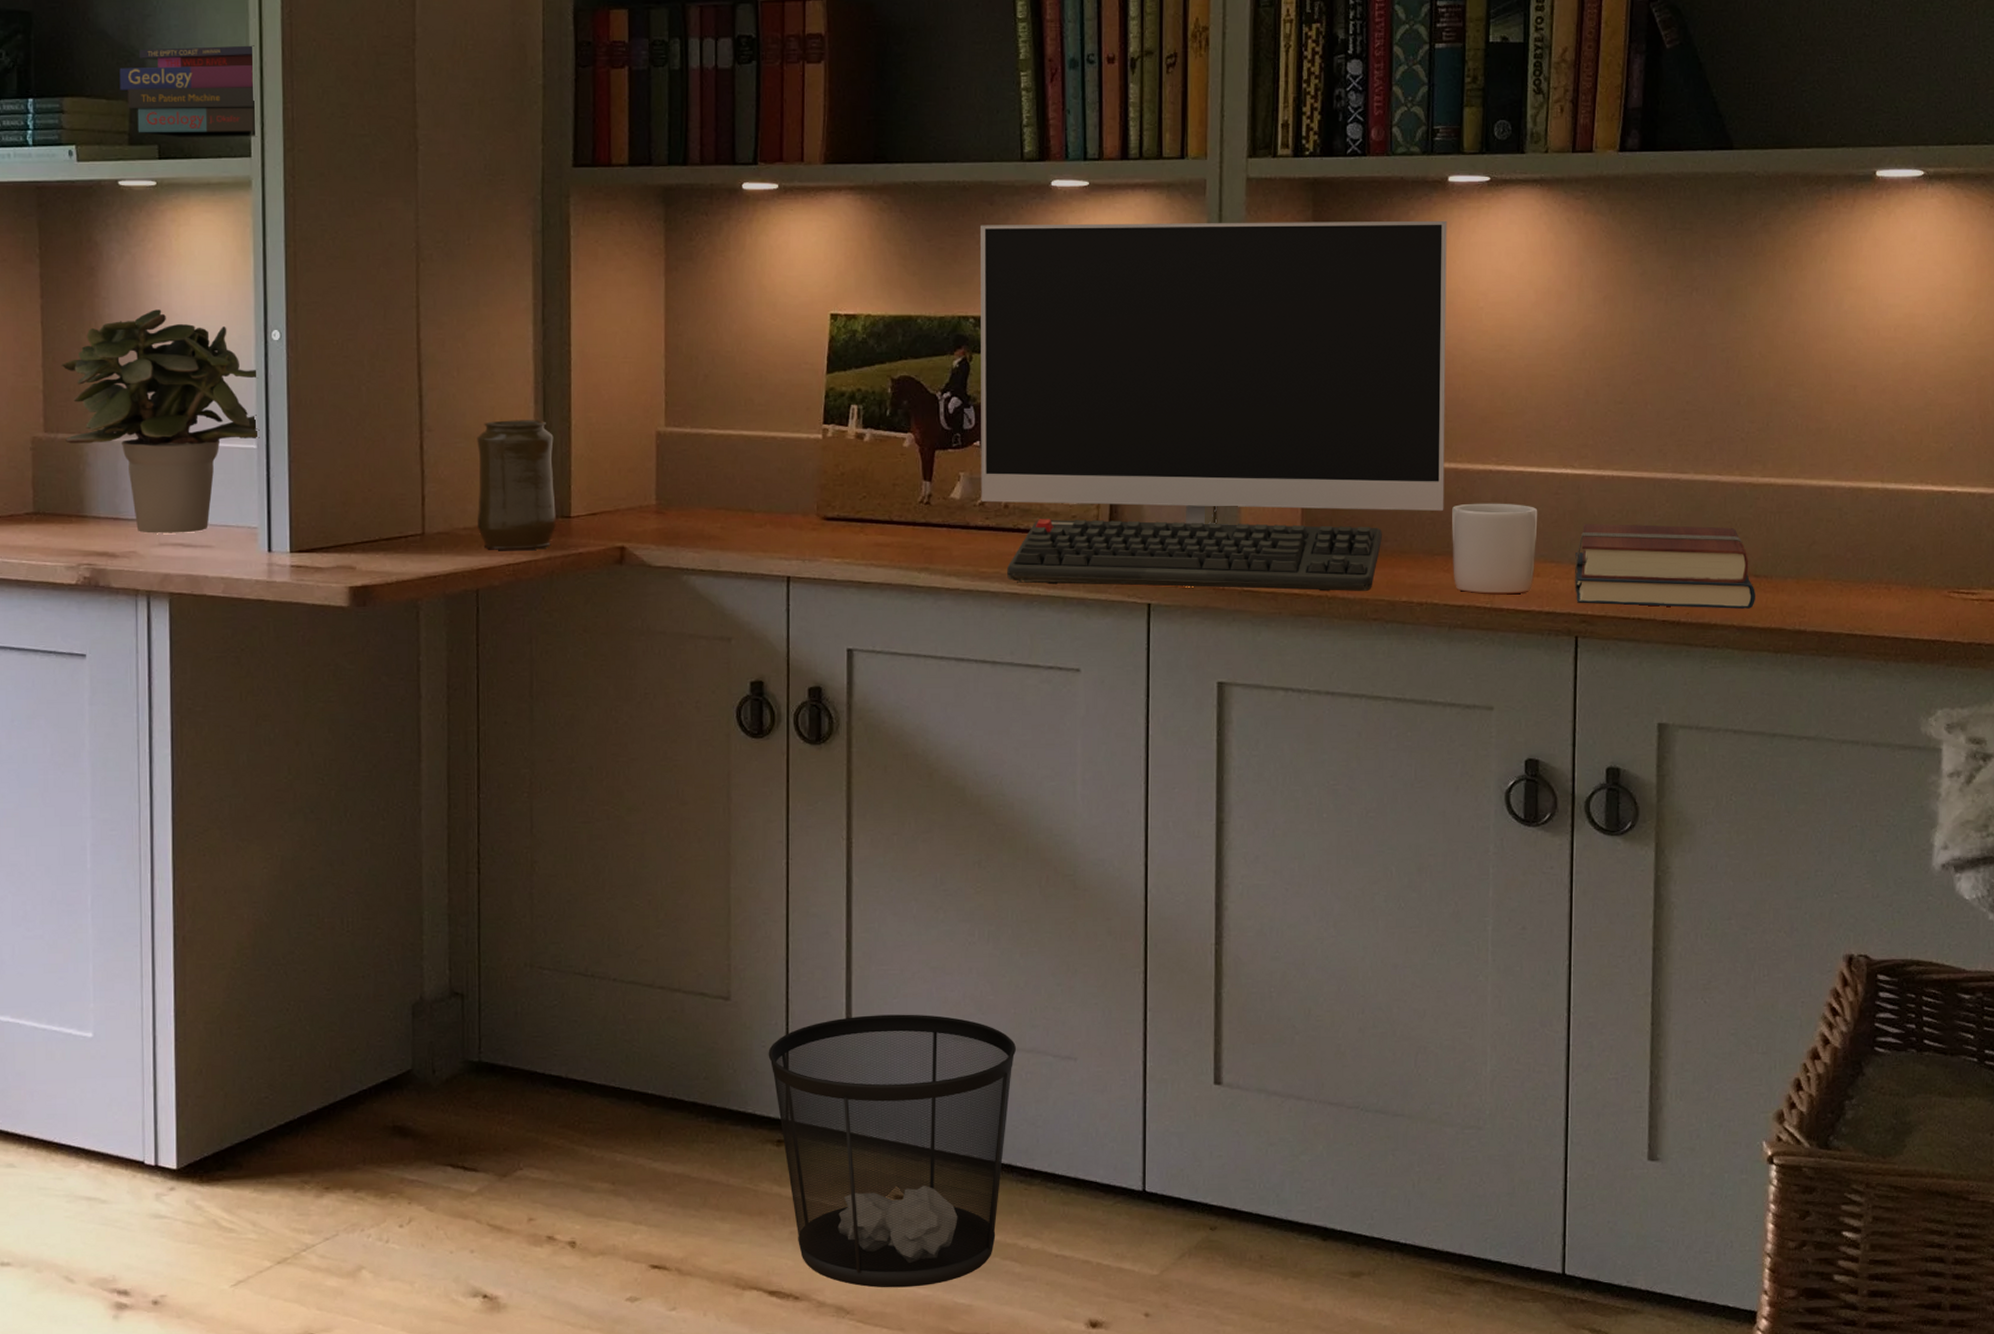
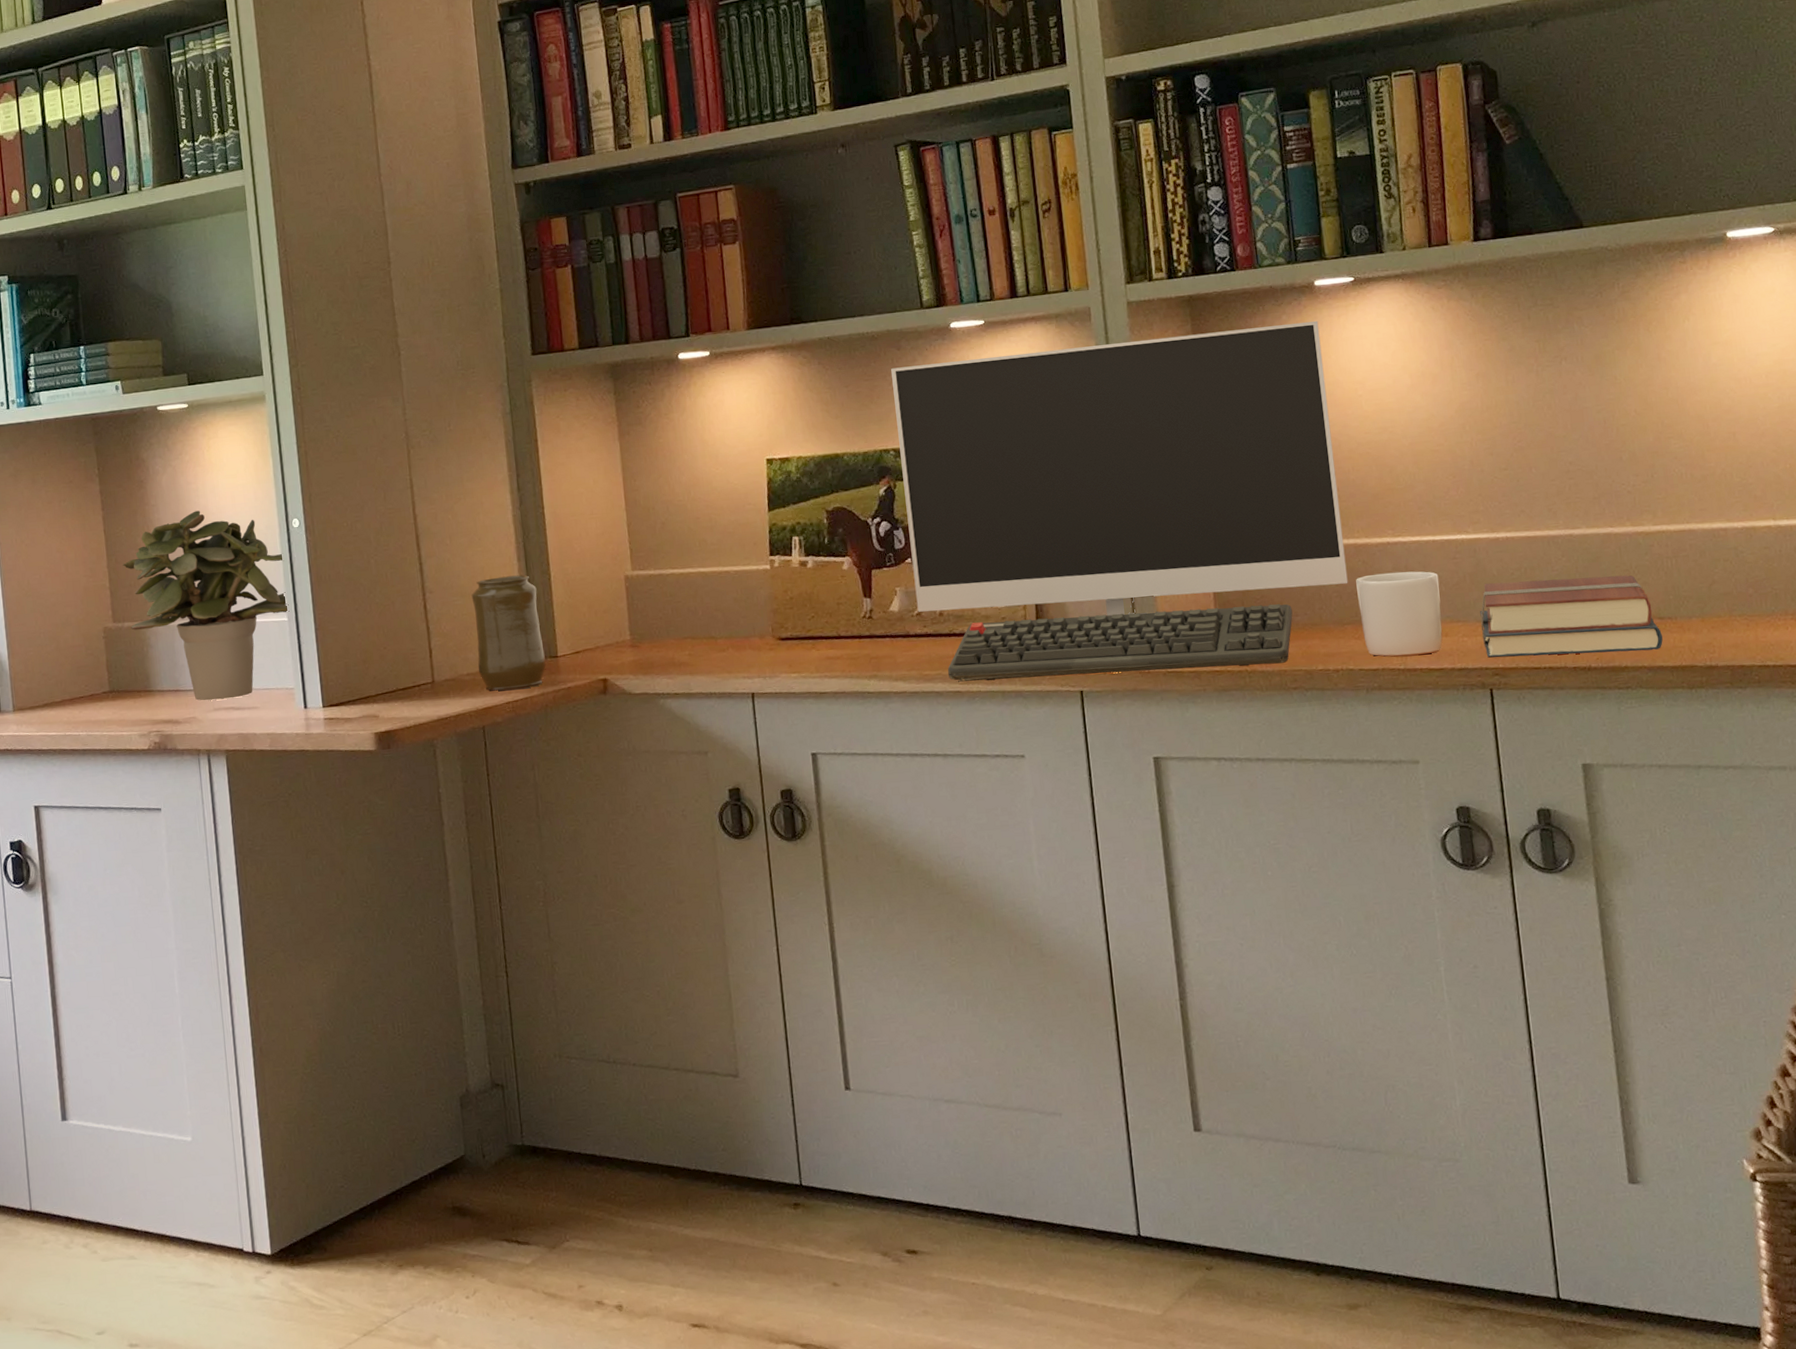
books: present [119,45,258,137] -> none [151,282,267,366]
waste bin: present [768,1014,1016,1288] -> none [777,1080,1004,1337]

